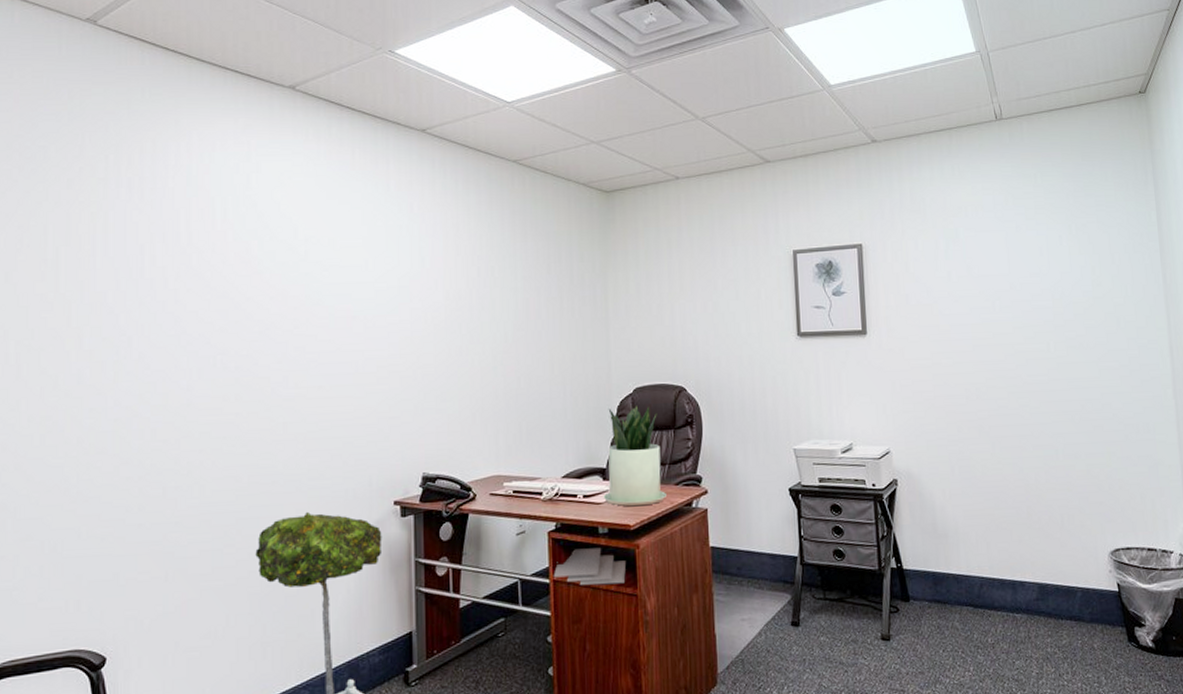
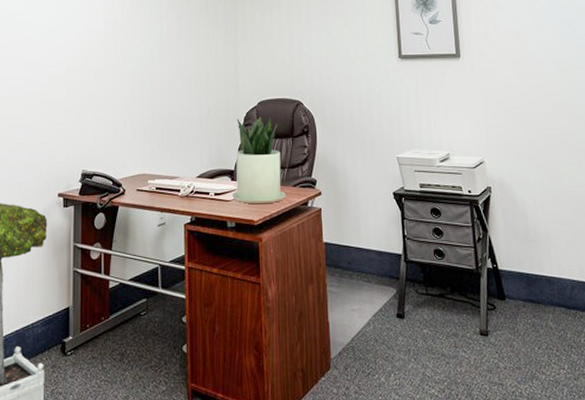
papers: present [553,547,627,585] -> none [188,240,251,273]

